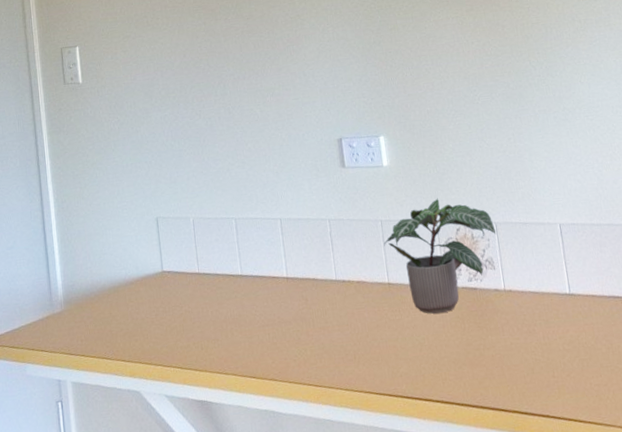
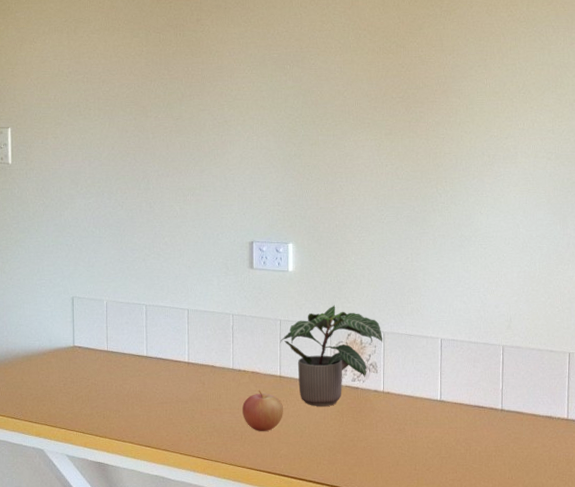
apple: none [351,300,398,349] -> present [242,389,283,431]

